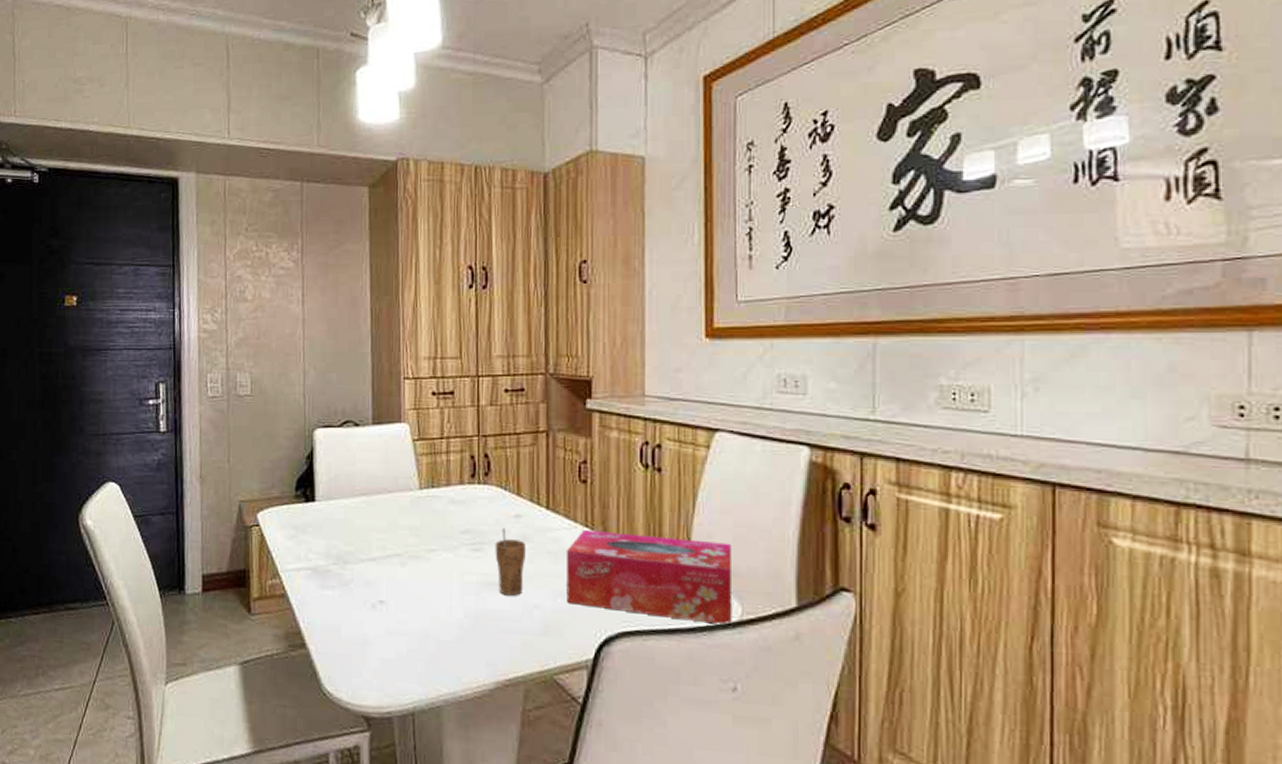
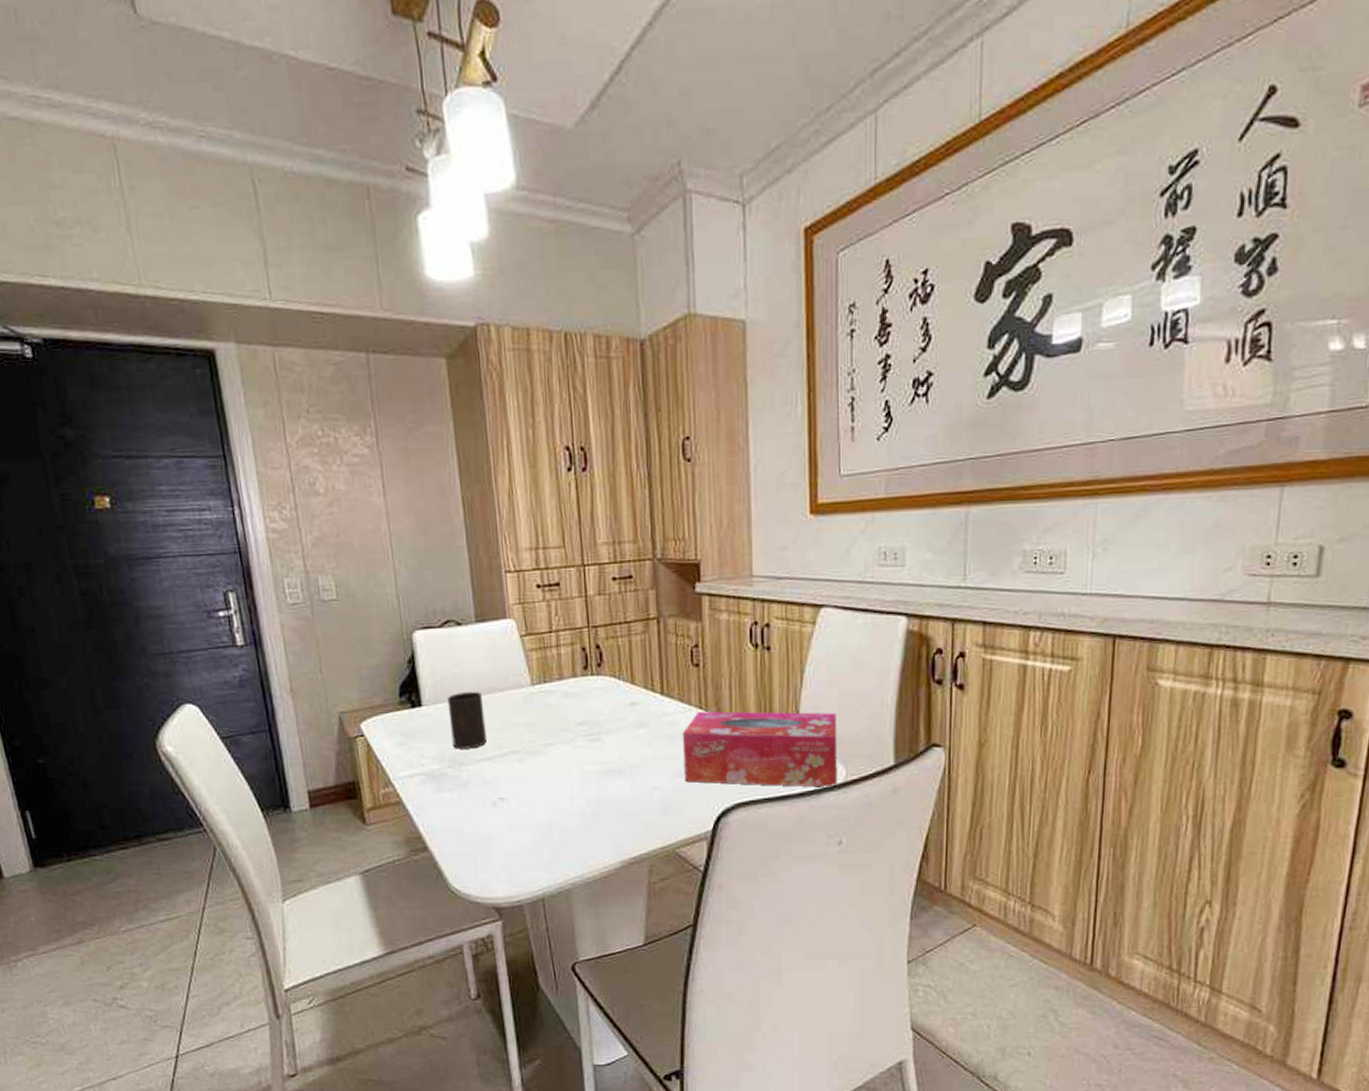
cup: none [339,491,373,548] -> present [447,692,487,749]
cup: present [495,527,526,596] -> none [612,716,643,780]

